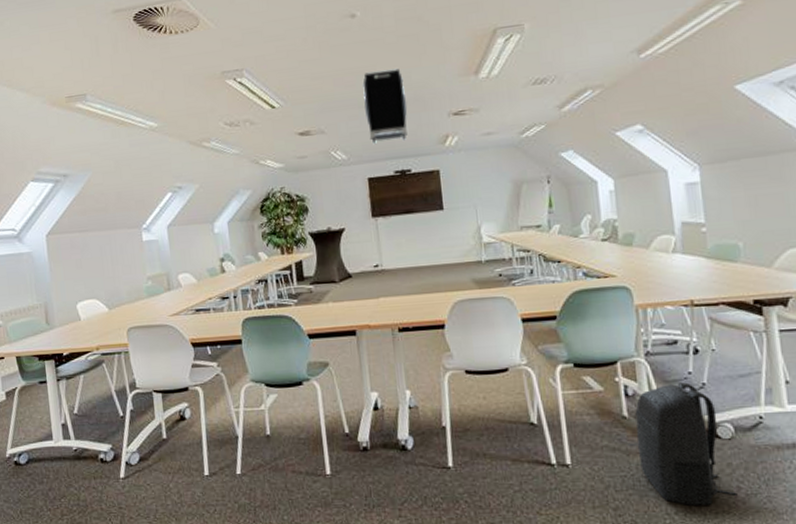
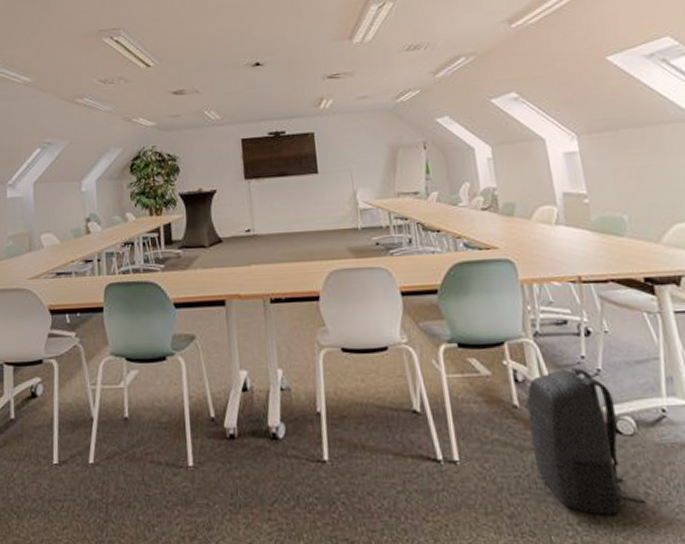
luggage: present [363,68,408,145] -> none [238,31,282,106]

